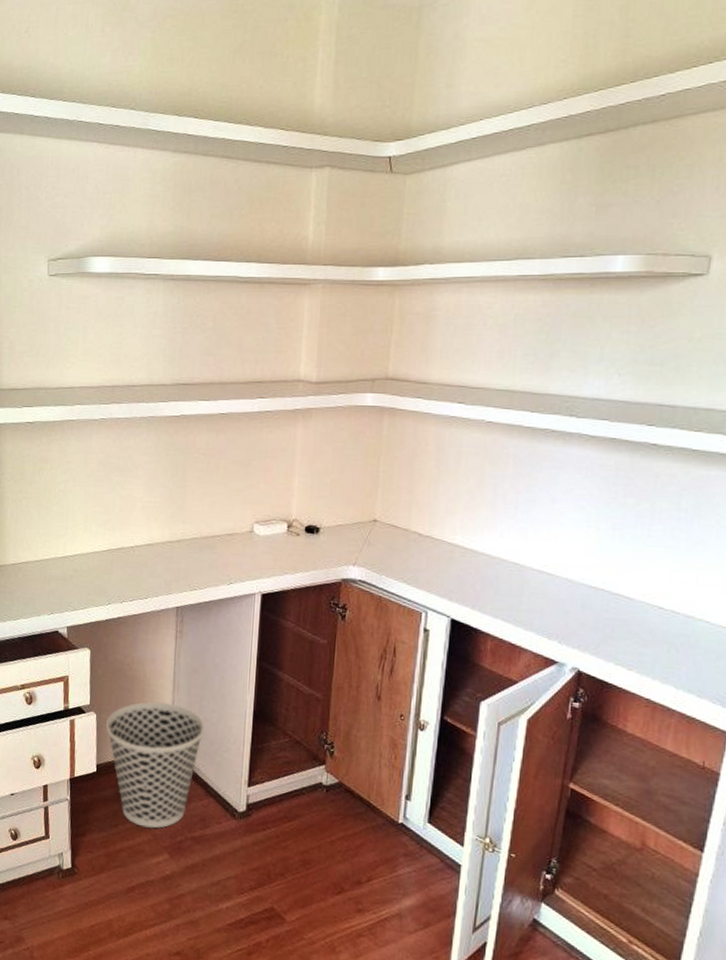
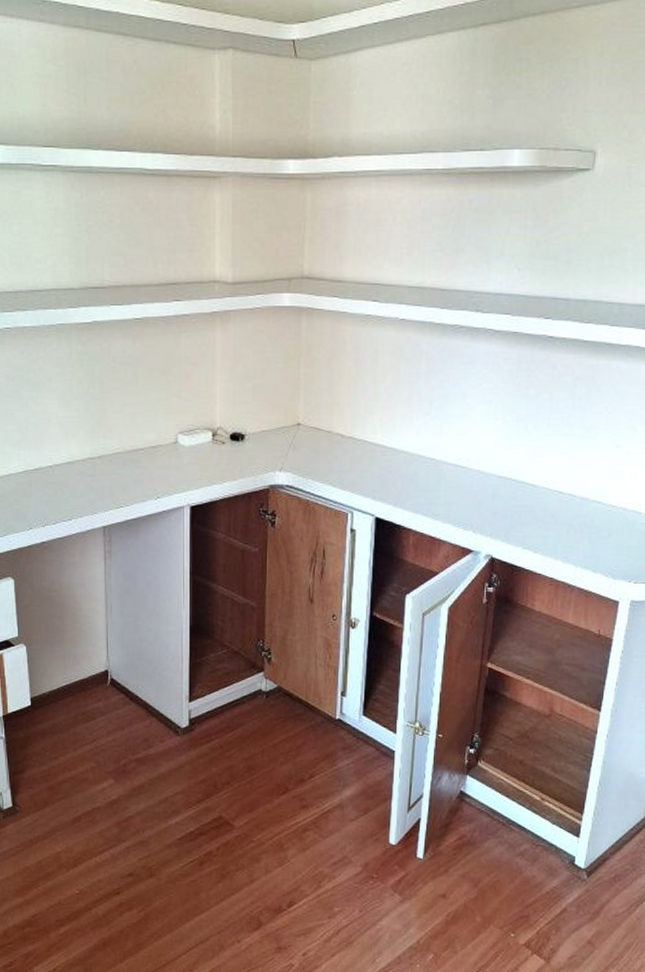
wastebasket: present [106,701,205,829] -> none [38,626,141,755]

